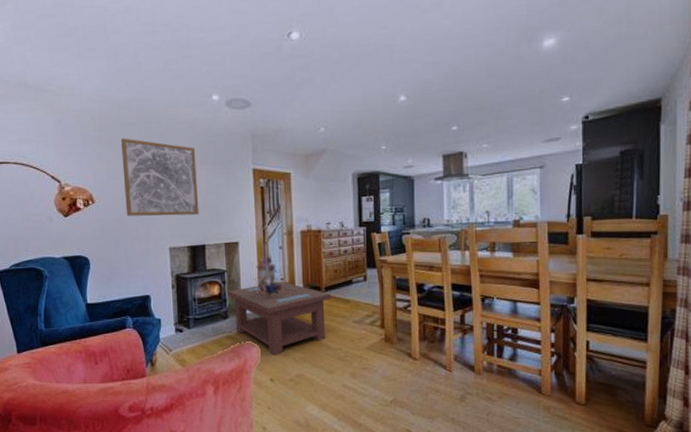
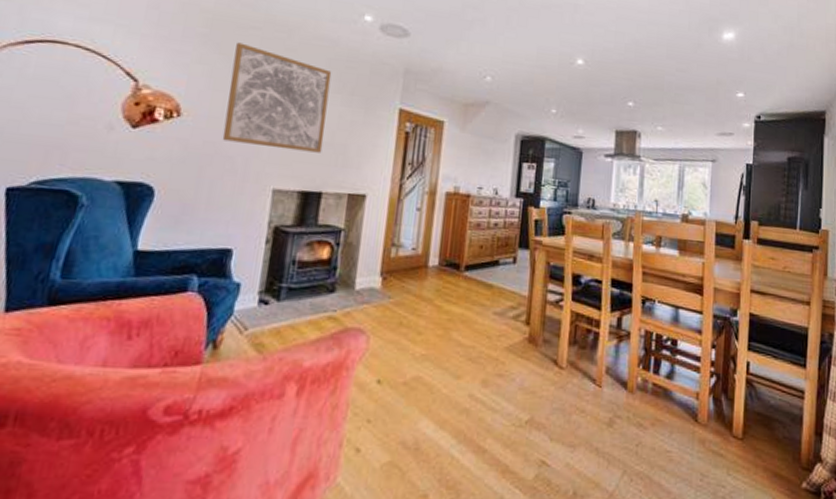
coffee table: present [228,281,332,355] -> none [340,251,472,349]
bouquet: present [254,253,282,296] -> none [377,214,414,270]

